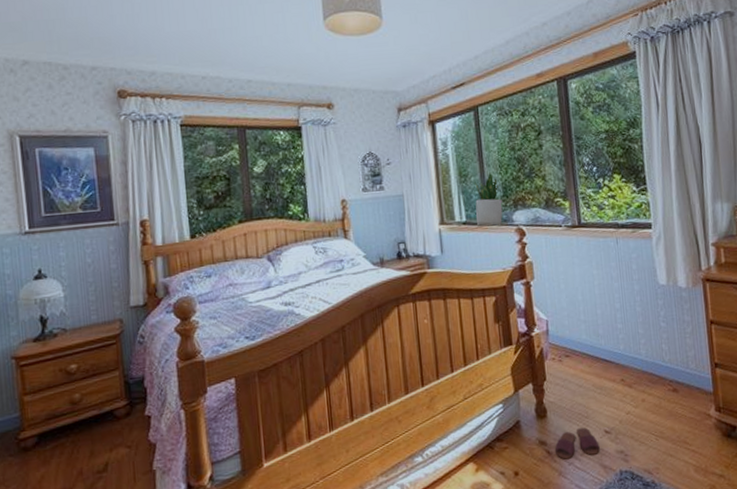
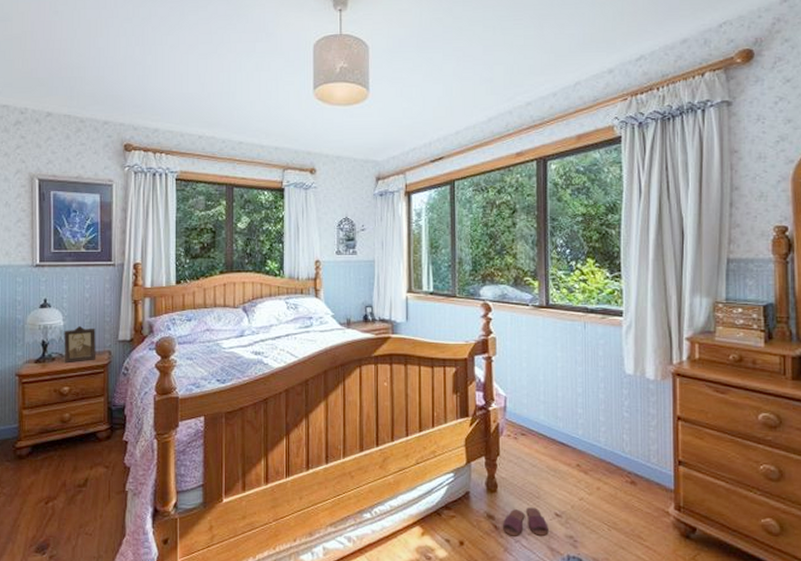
photo frame: none [65,294,106,339] -> present [64,325,97,364]
planter: present [473,173,503,227] -> none [443,247,471,300]

